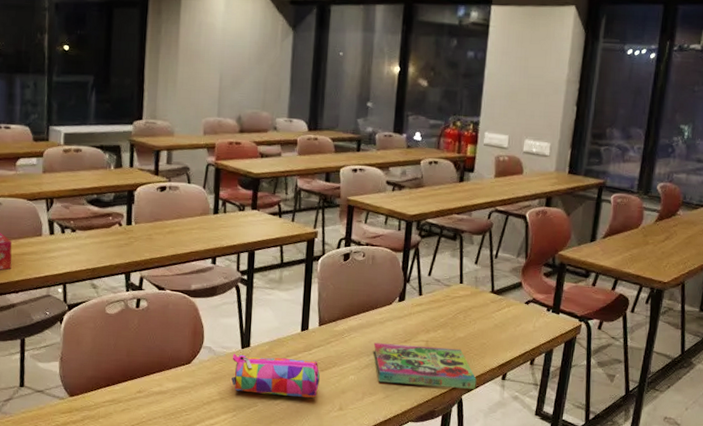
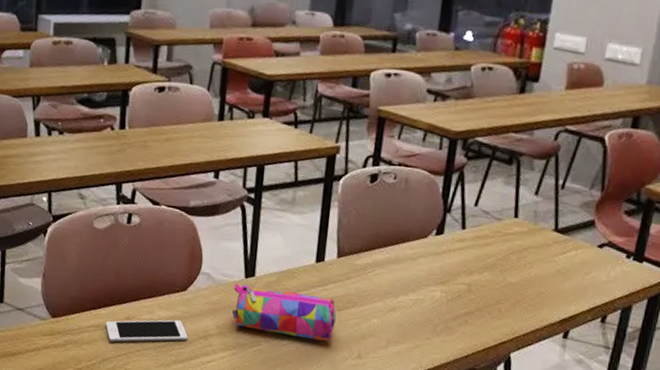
cell phone: none [119,390,193,414] -> present [106,319,188,342]
book: present [373,343,477,389] -> none [401,282,530,347]

